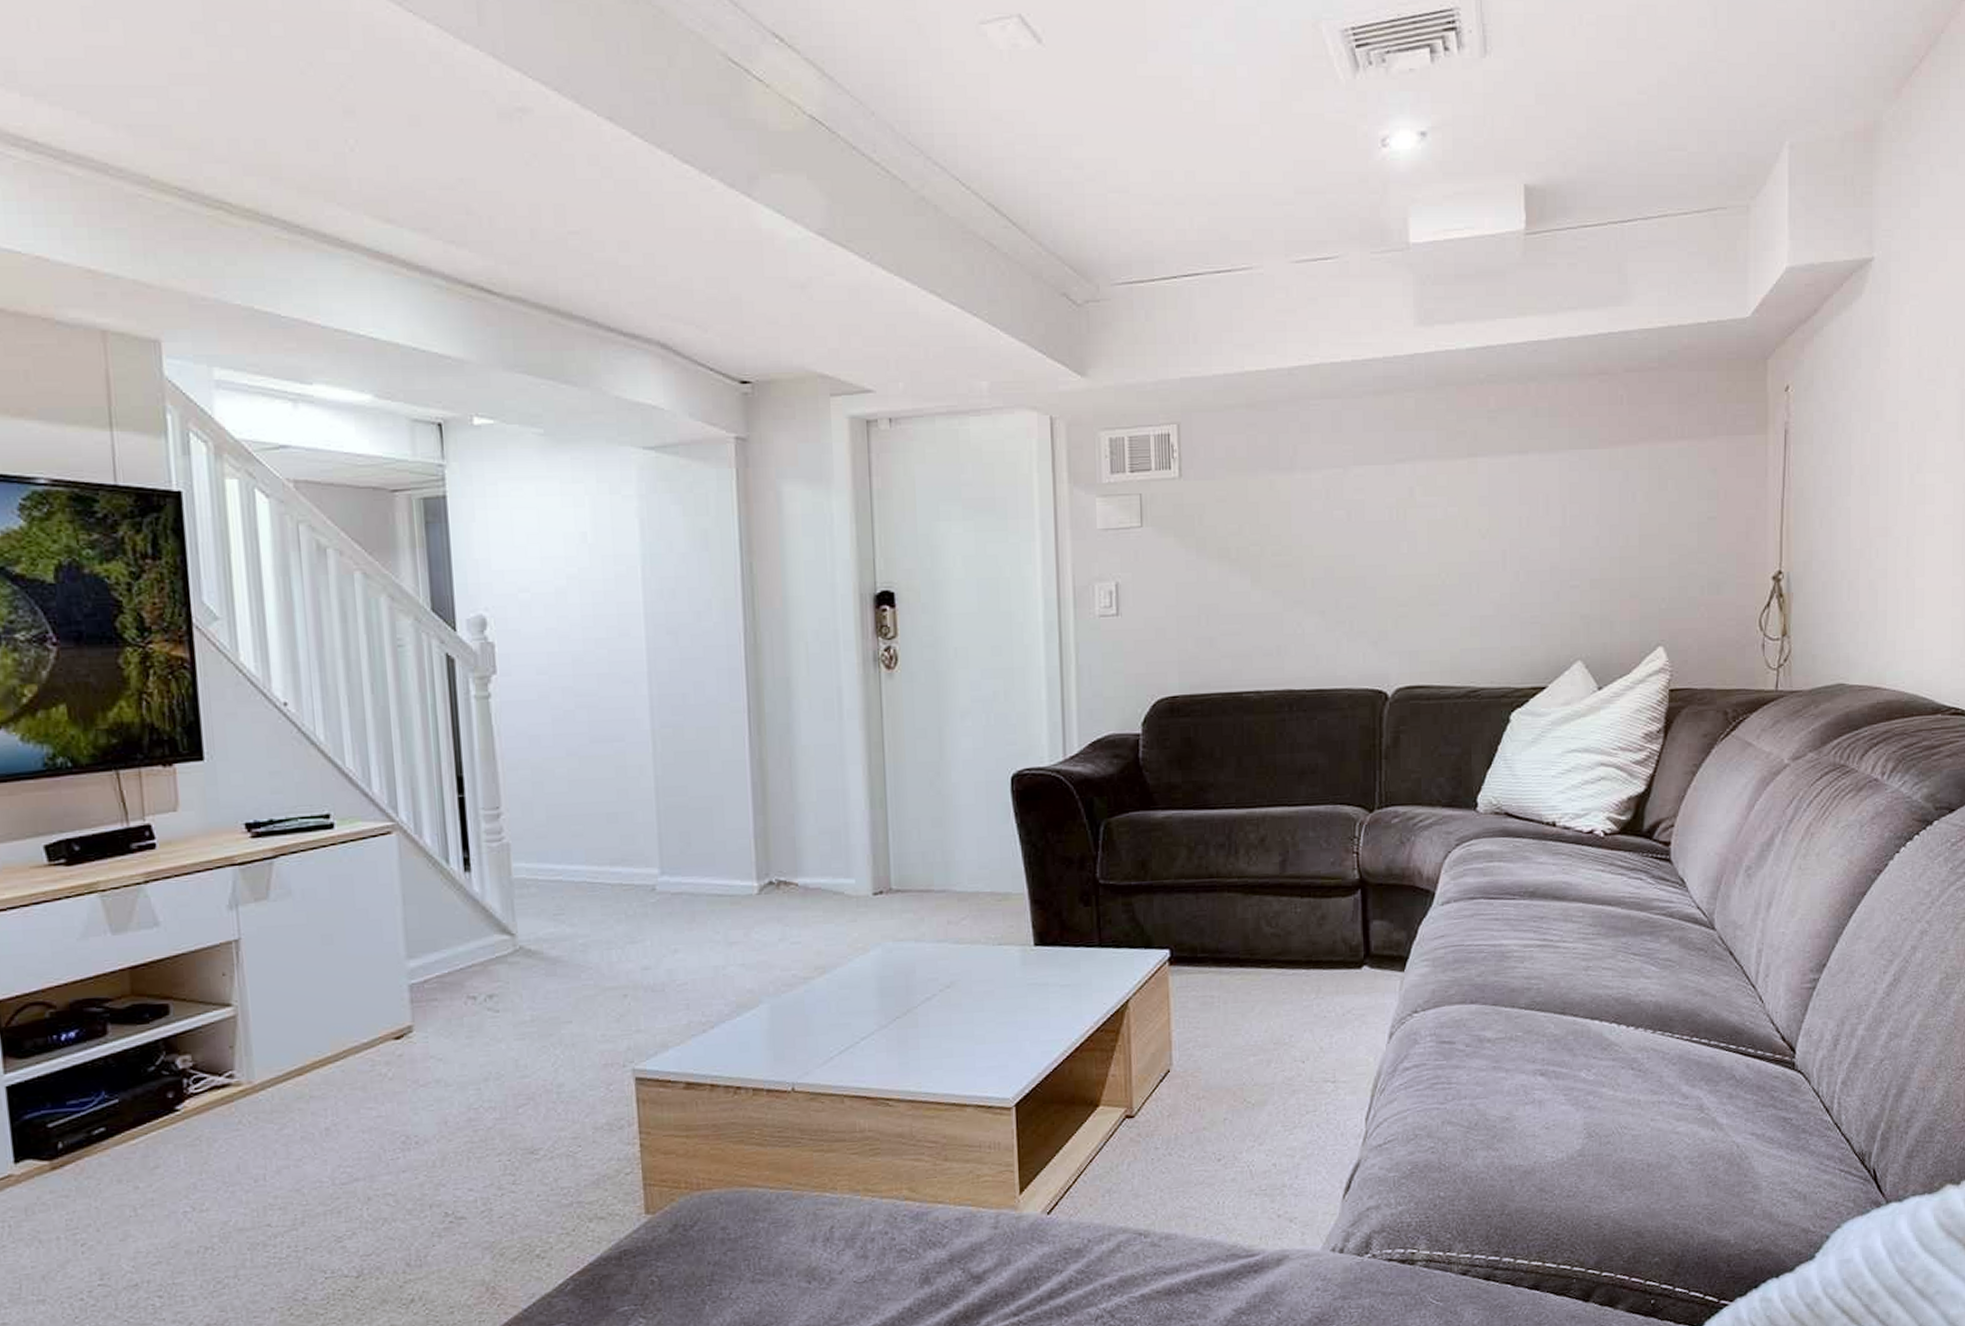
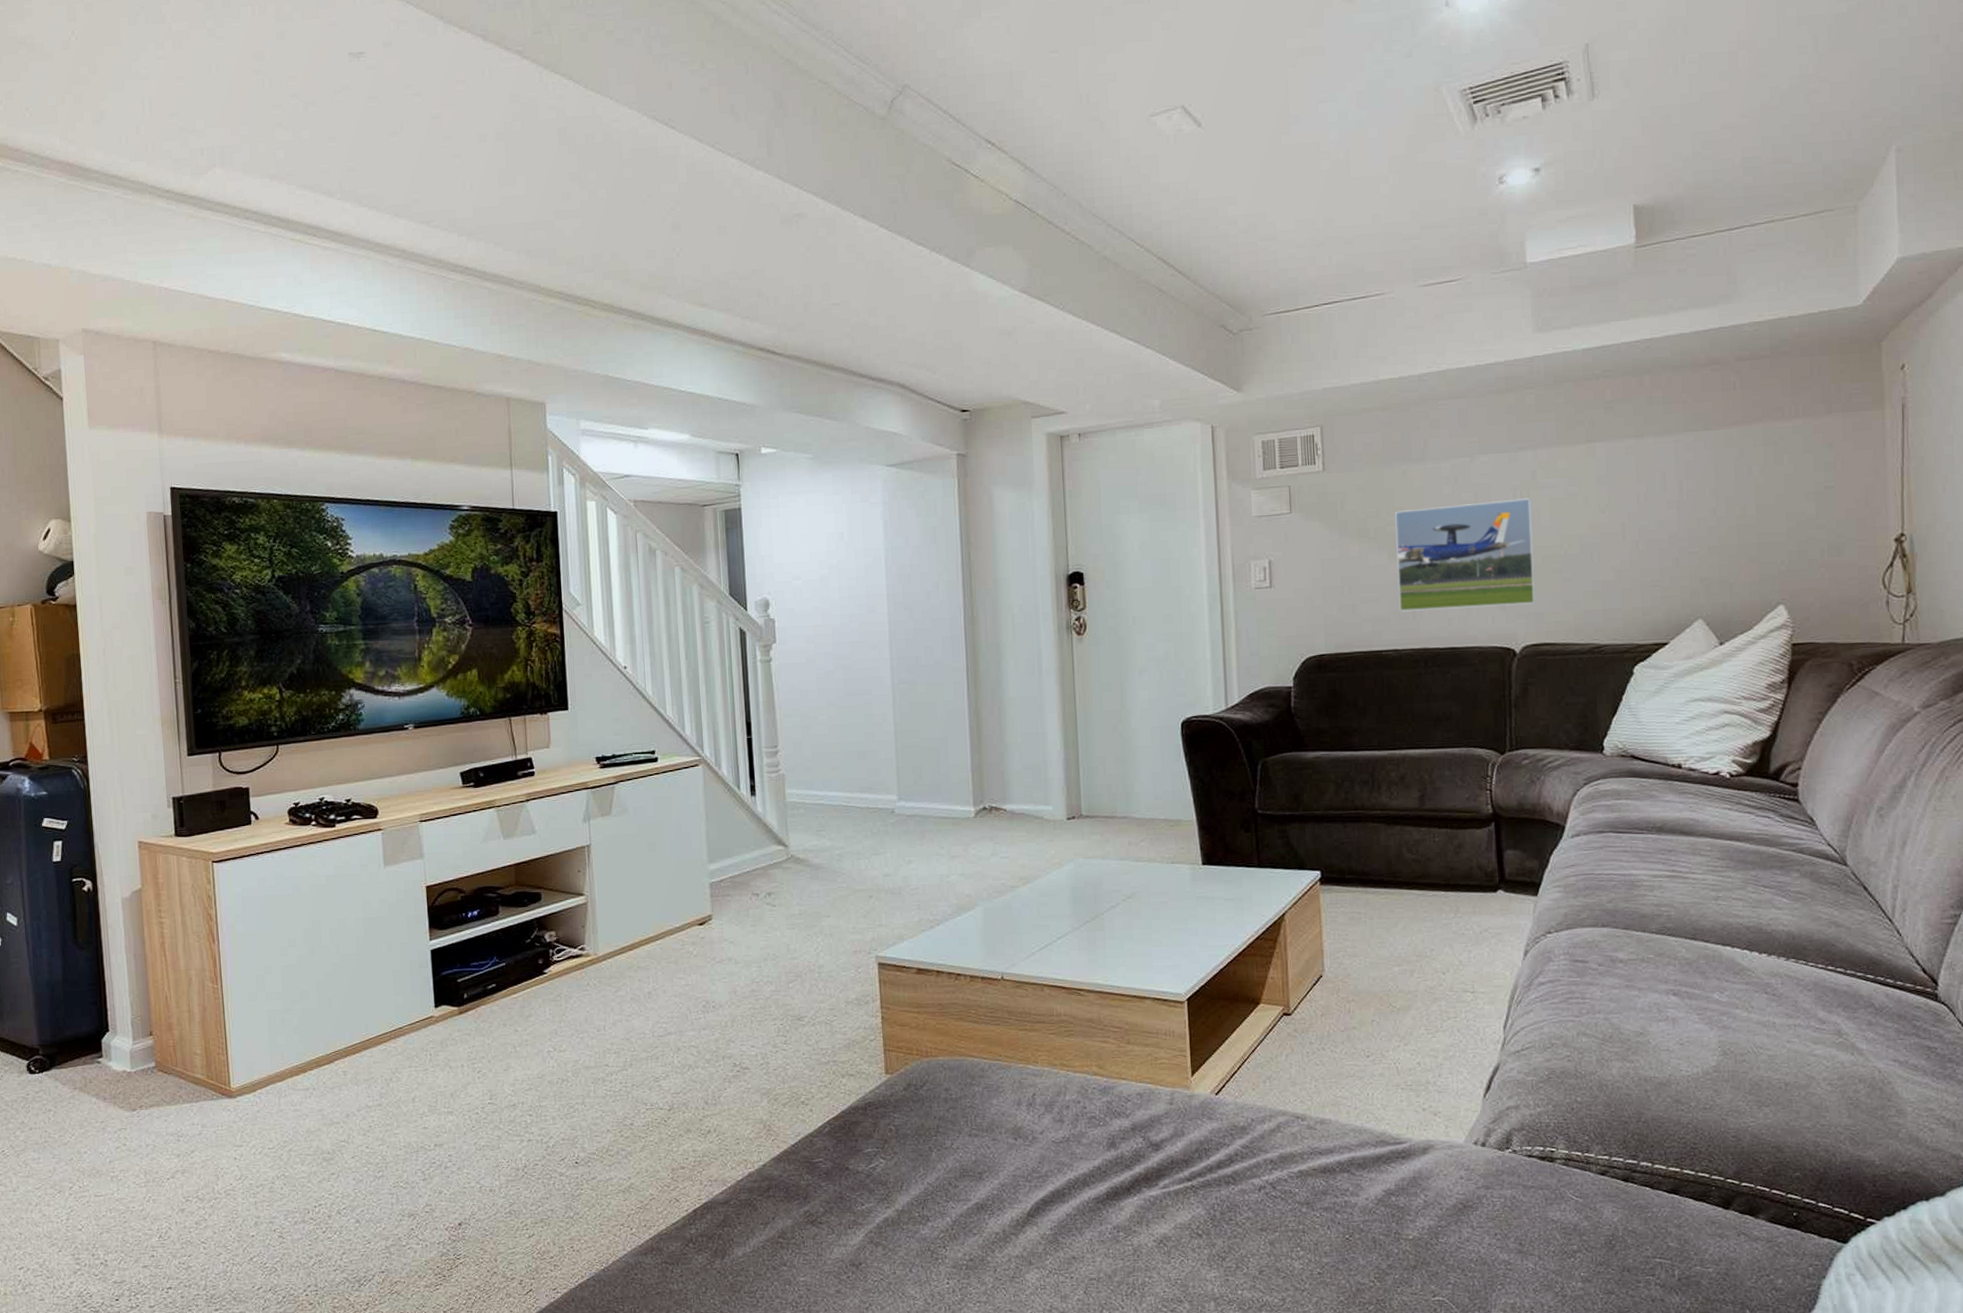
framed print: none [1259,518,1410,647] -> present [1395,498,1535,612]

